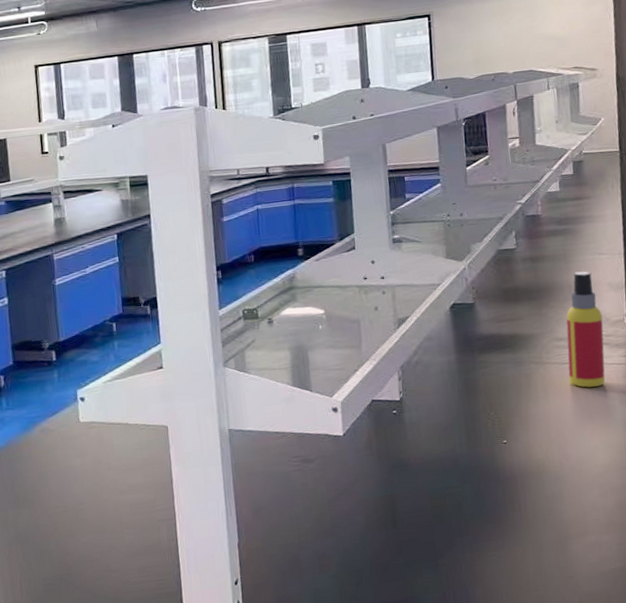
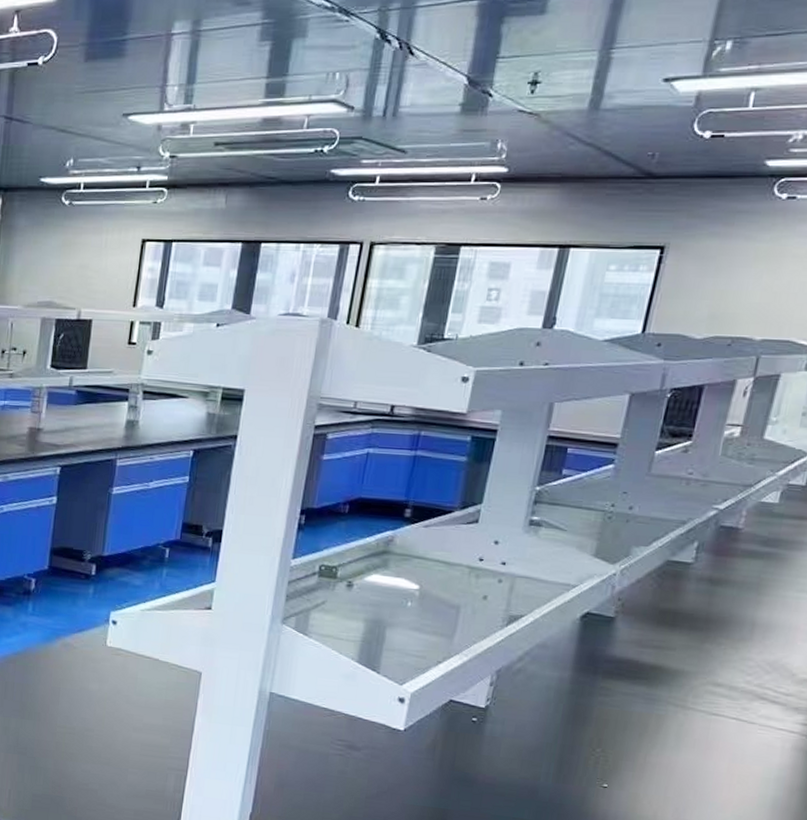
spray bottle: present [566,271,605,388] -> none [714,608,790,752]

